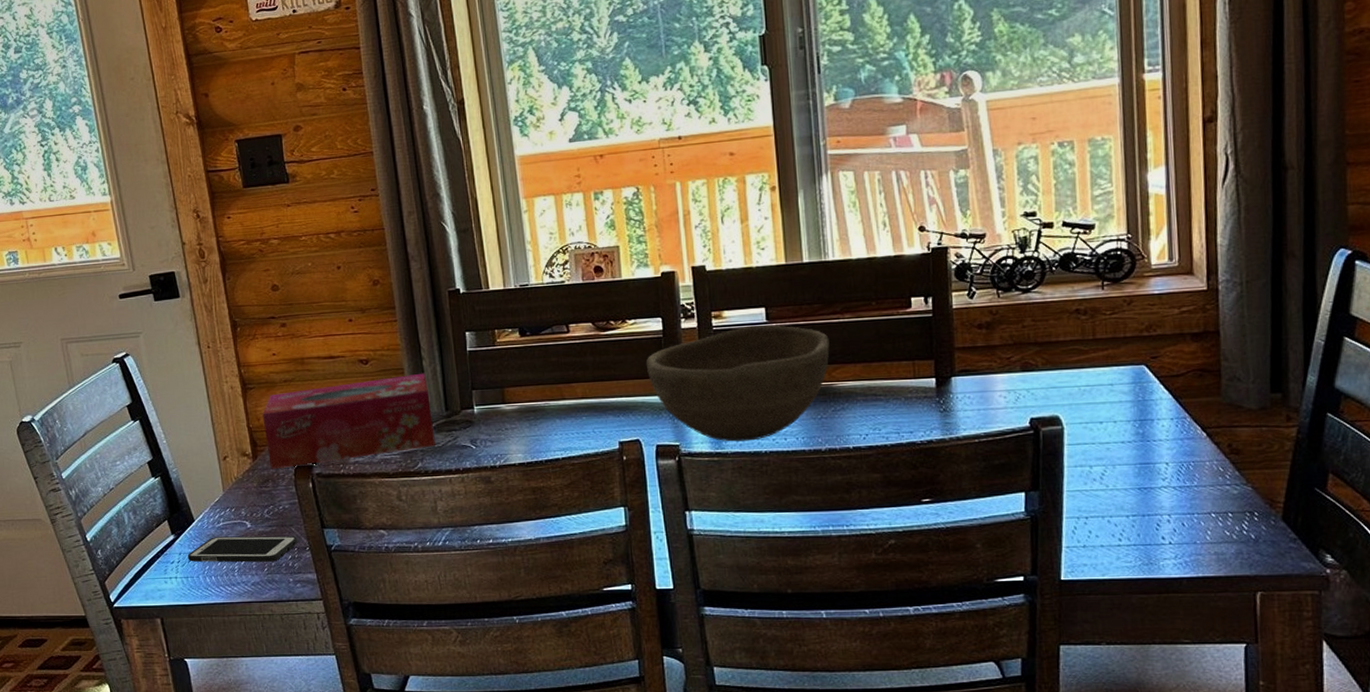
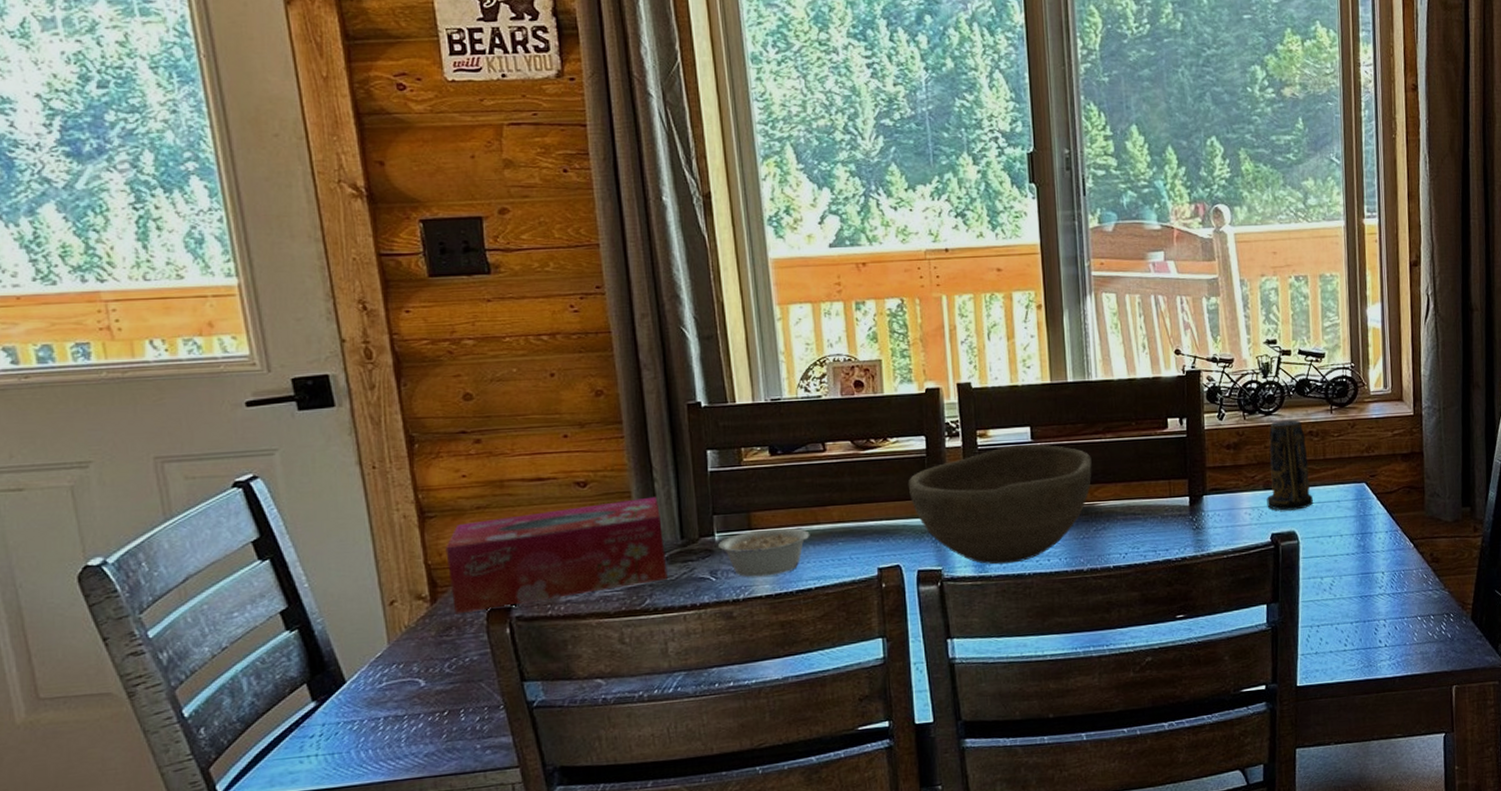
cell phone: present [187,536,298,563] -> none [334,693,489,734]
legume: none [477,402,557,447] -> present [719,528,810,577]
candle: none [1025,296,1080,394] -> present [1267,419,1313,511]

